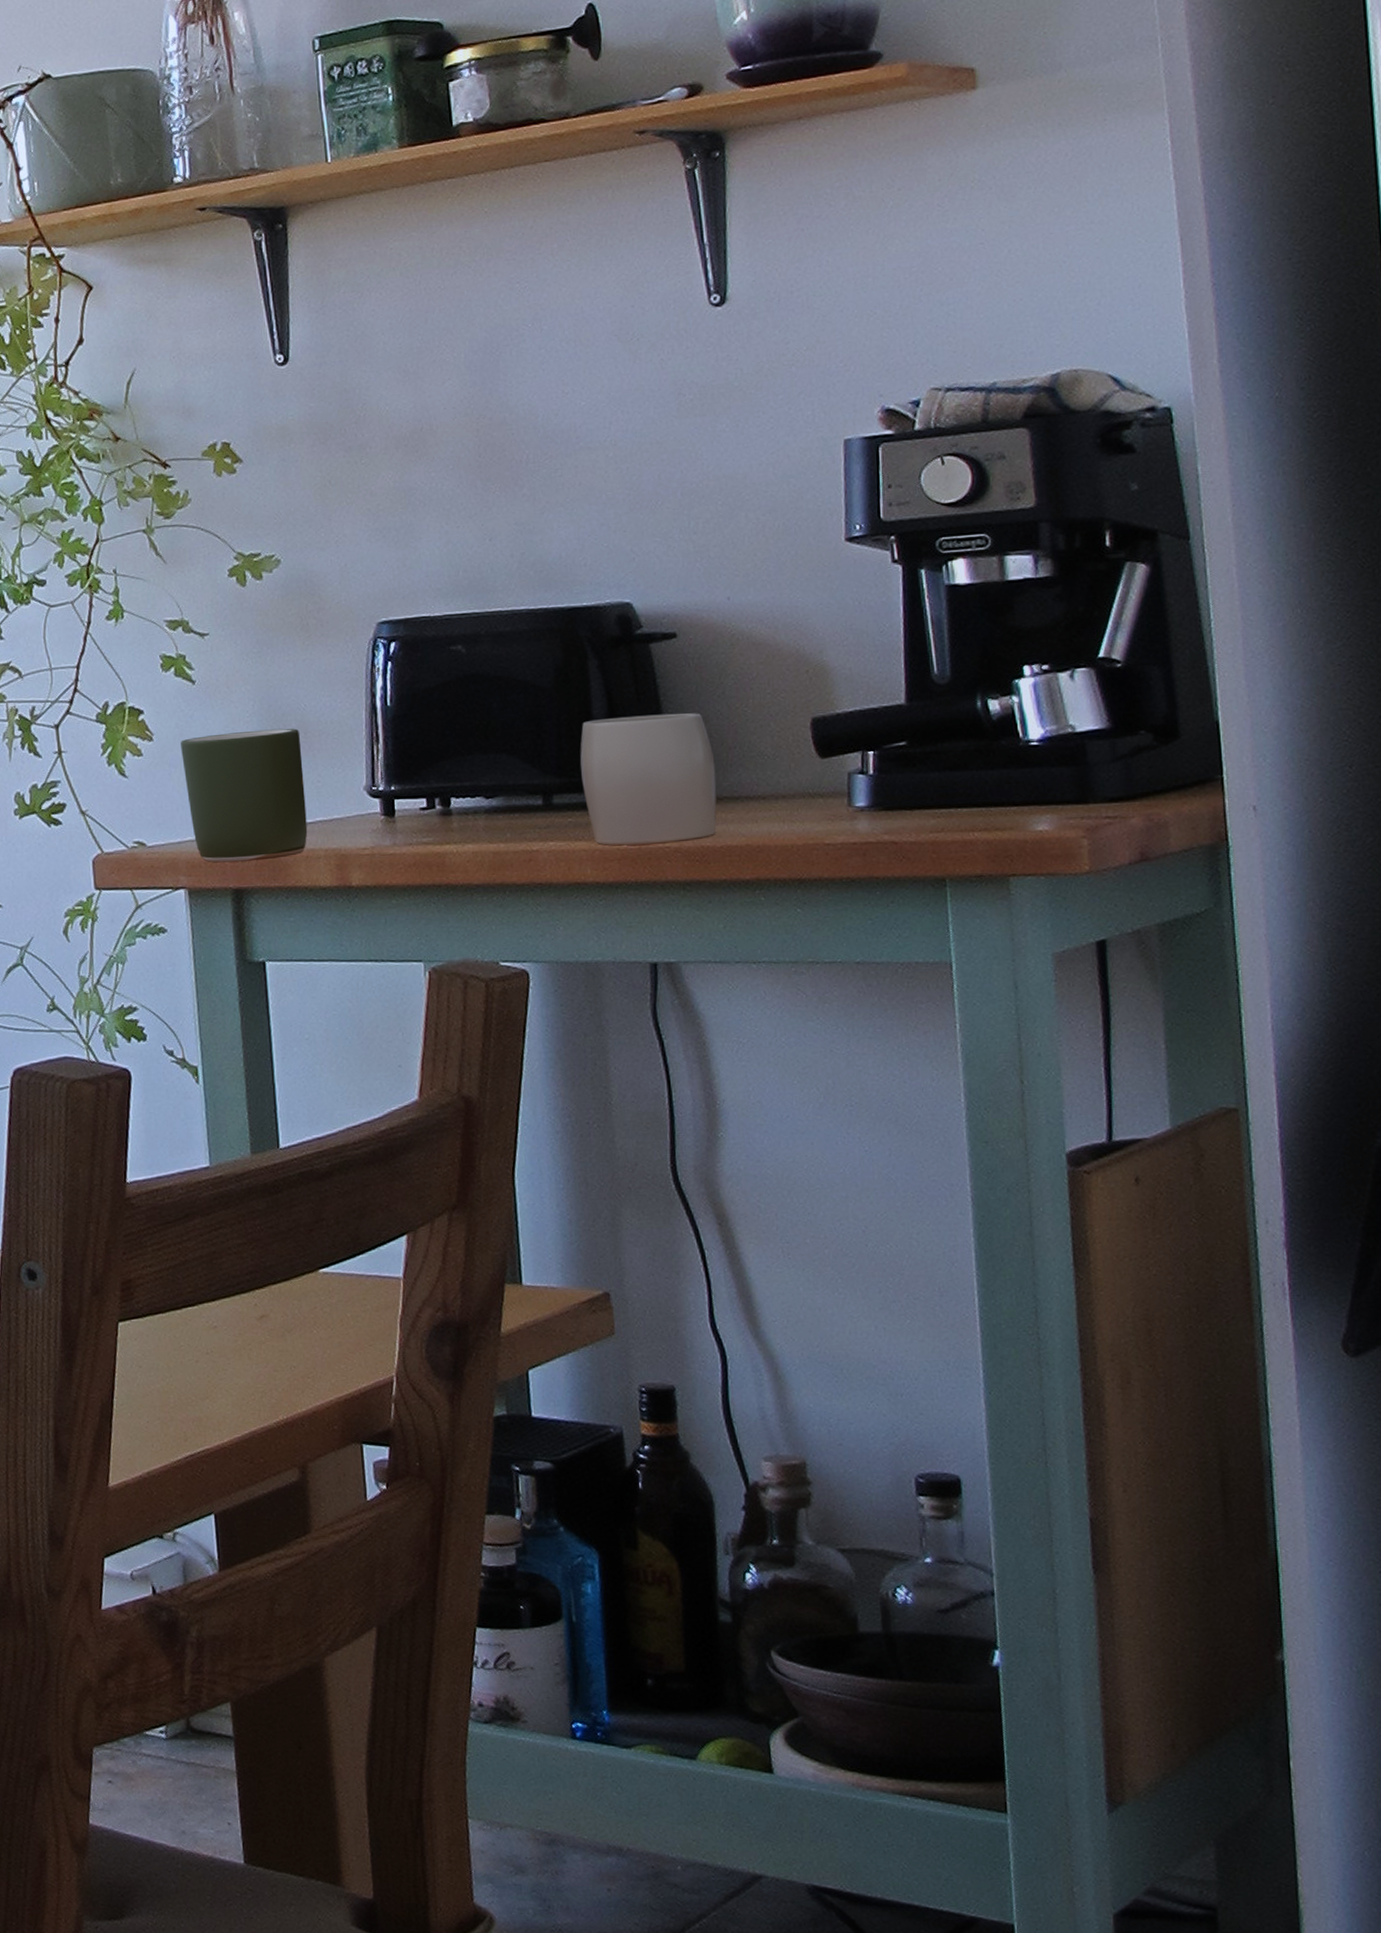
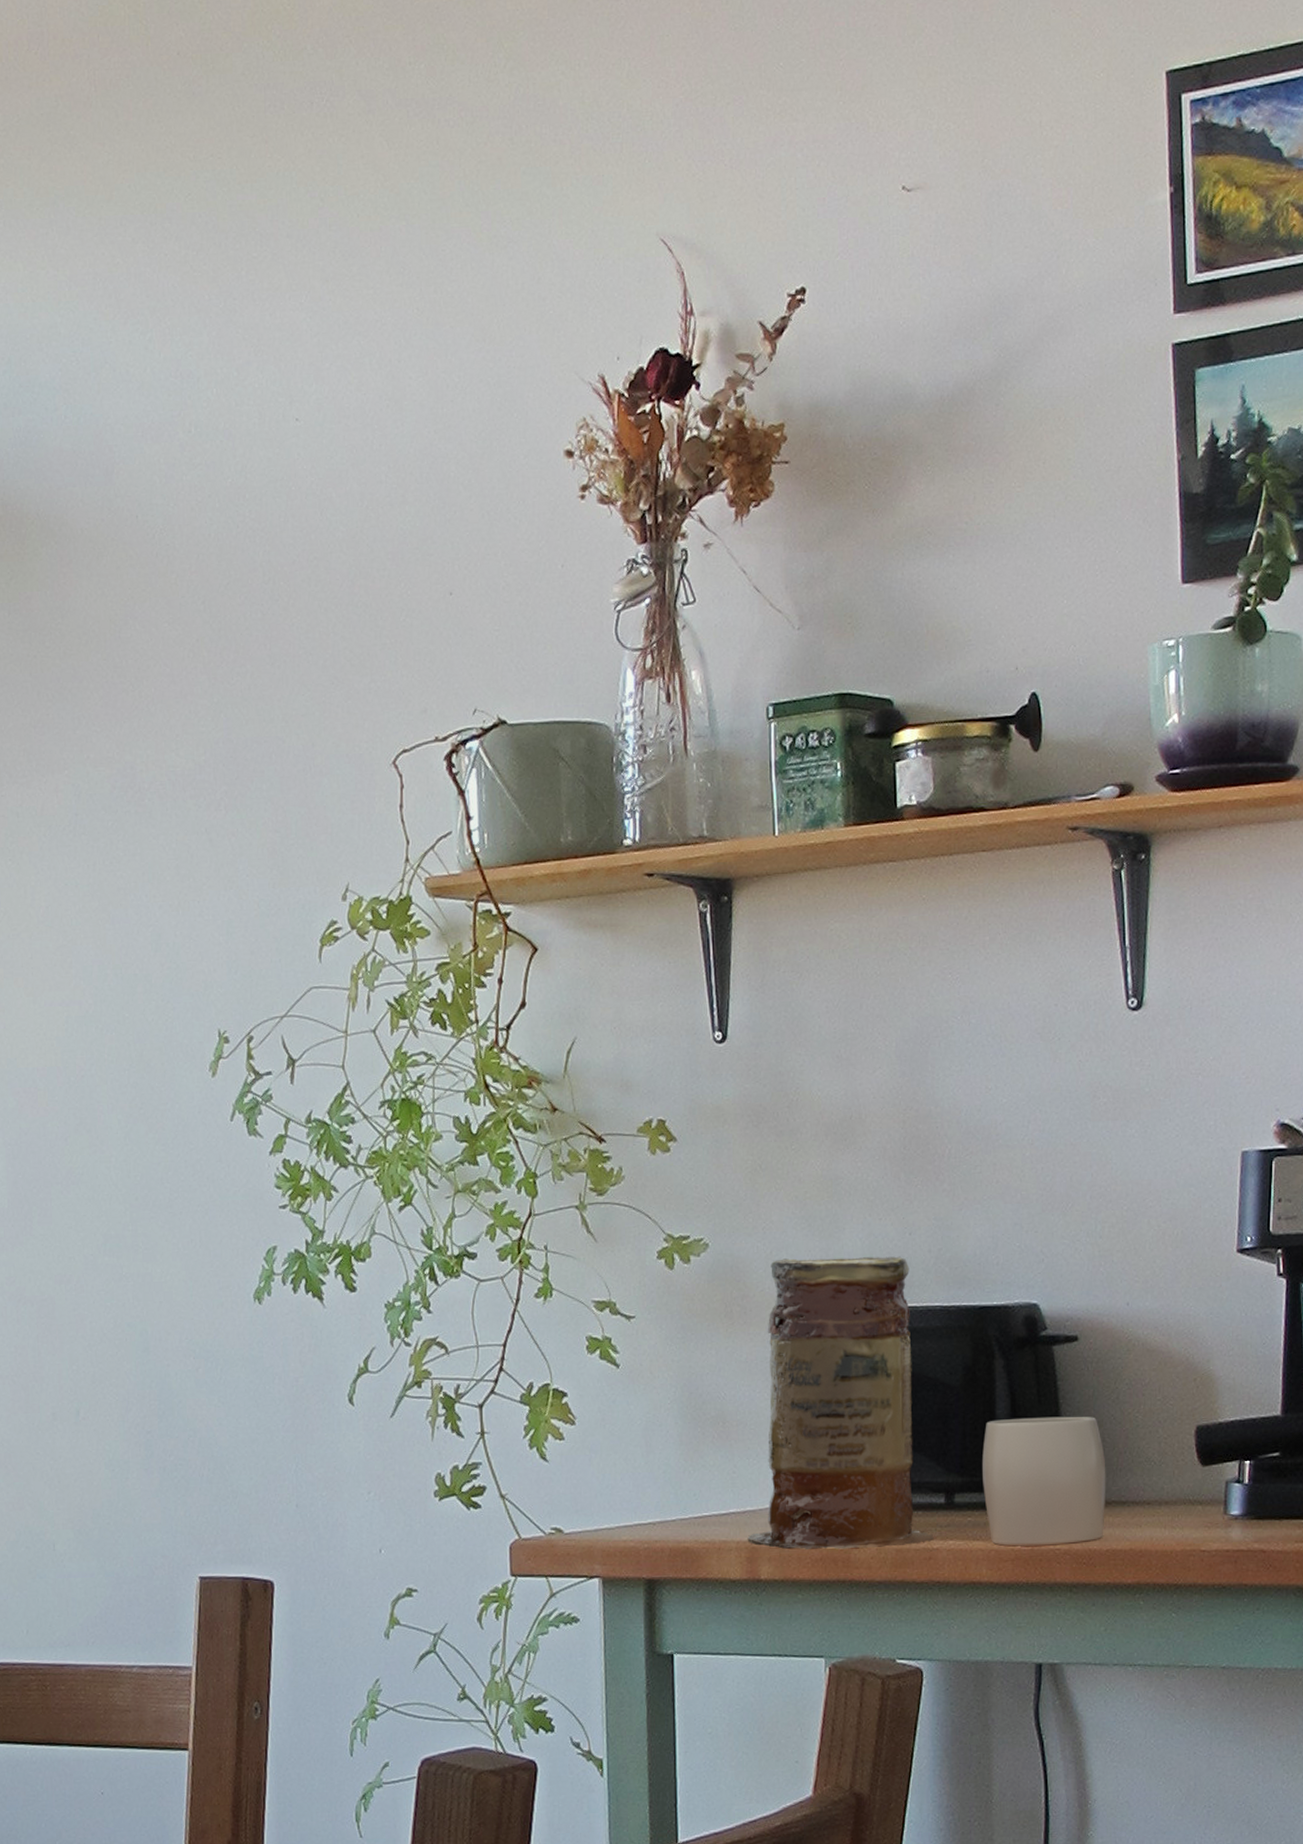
mug: present [181,728,308,863] -> none [602,1417,721,1552]
canister: none [336,562,533,855] -> present [747,1256,934,1549]

